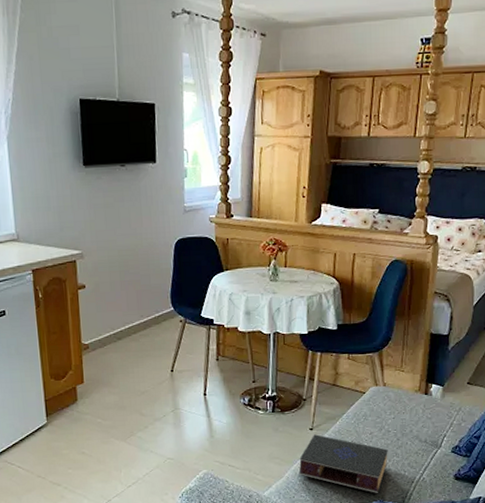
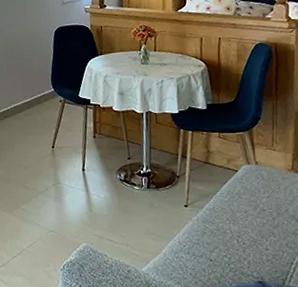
book: present [298,434,388,493] -> none [175,211,265,274]

